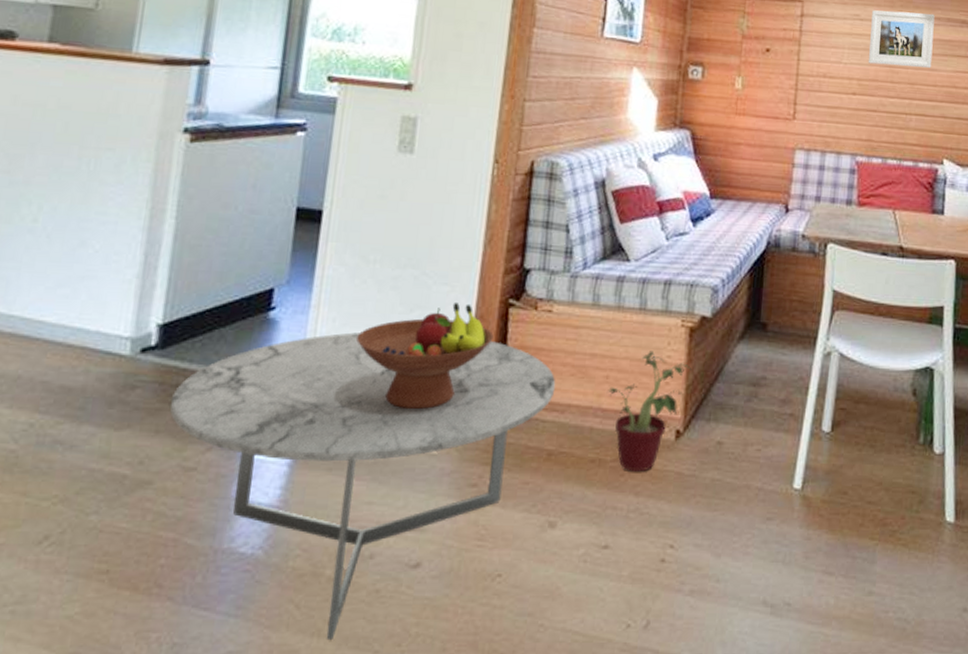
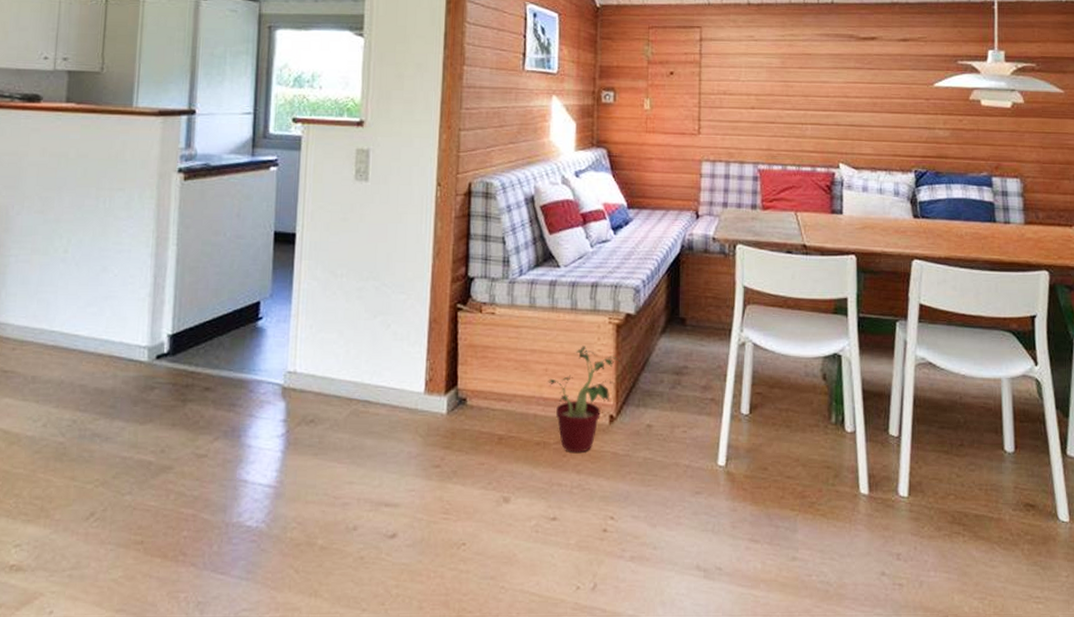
coffee table: present [170,332,556,641] -> none [182,337,502,600]
fruit bowl: present [357,301,494,410] -> none [331,308,446,402]
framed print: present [868,10,935,68] -> none [764,30,824,81]

